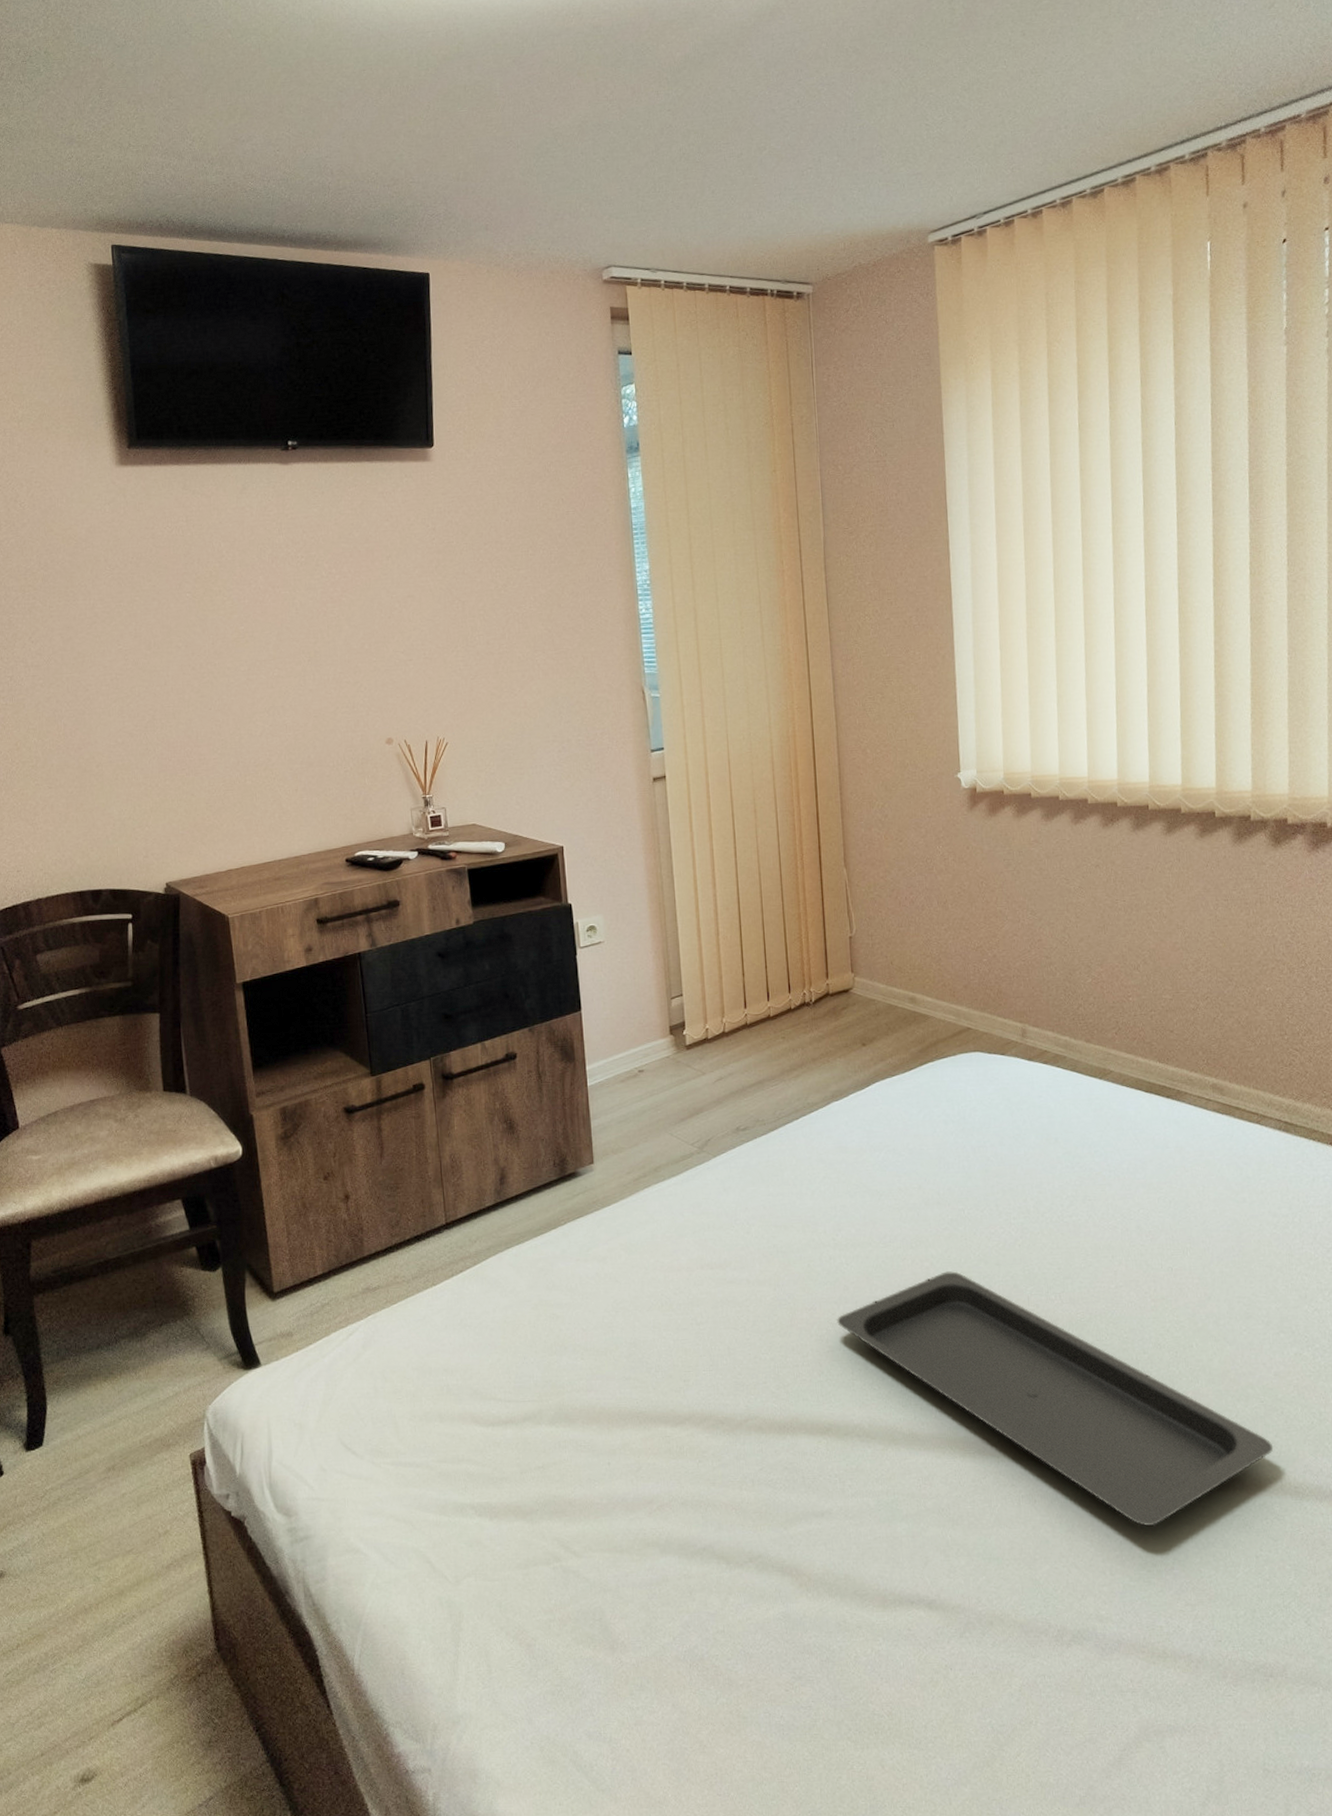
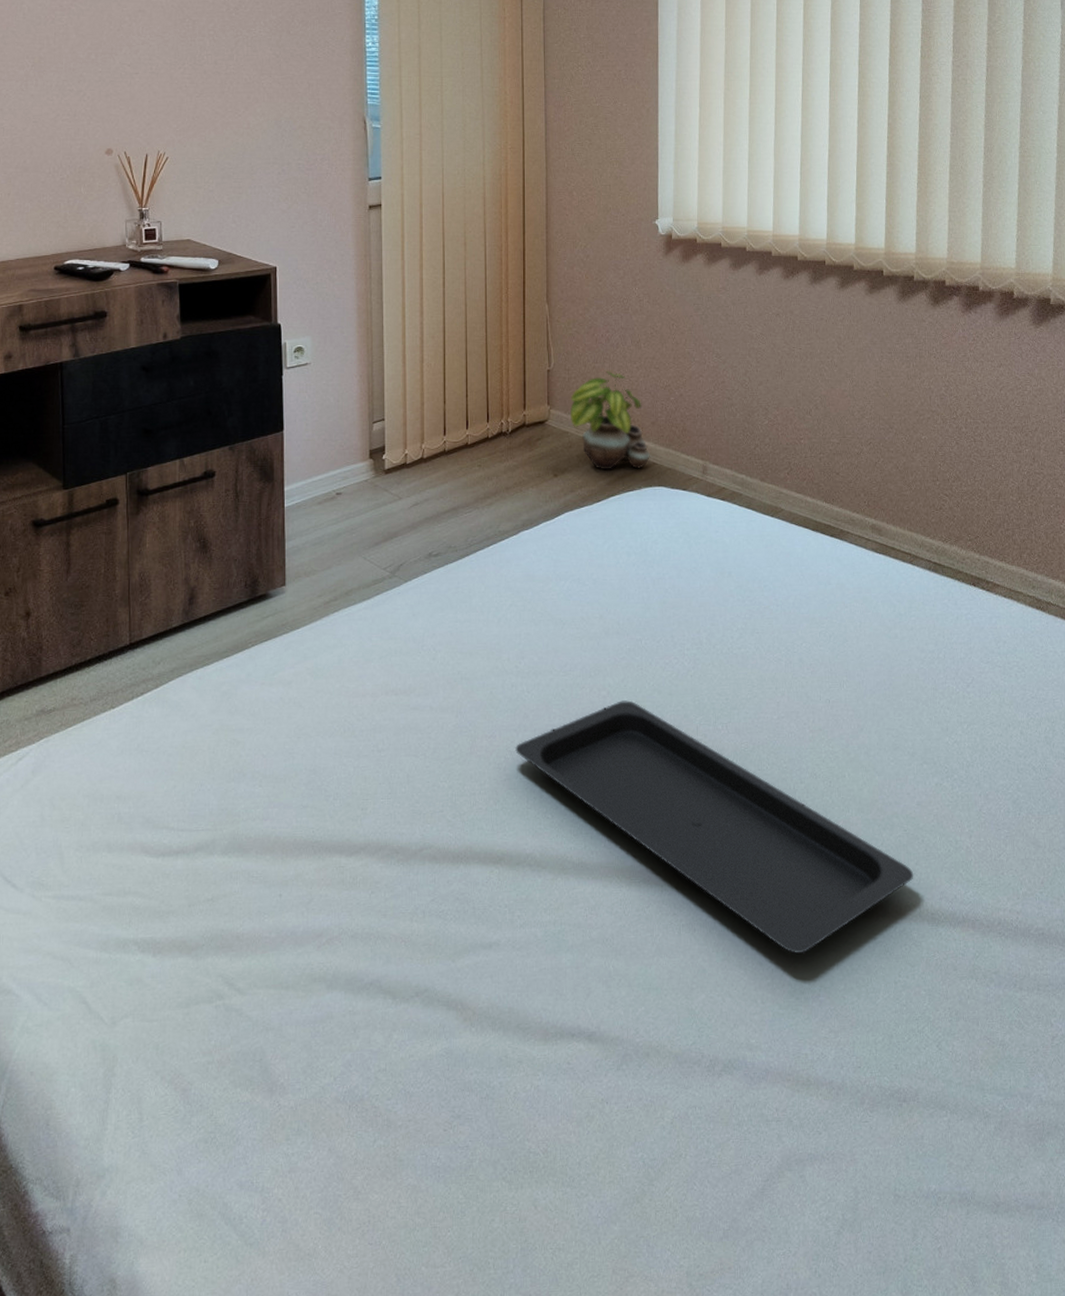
potted plant: none [875,935,964,1038] -> present [570,372,650,470]

